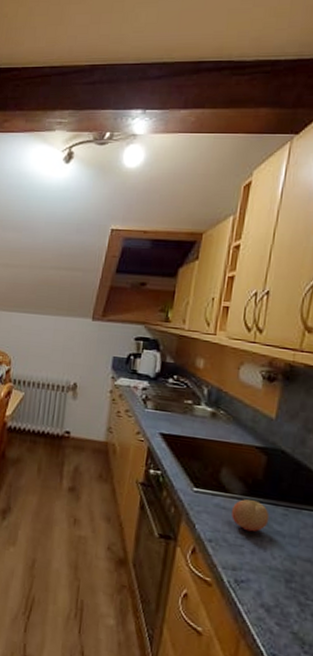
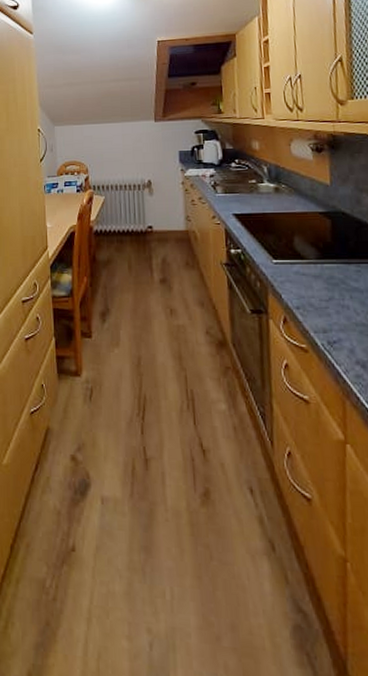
fruit: present [231,499,270,532] -> none [311,263,346,293]

